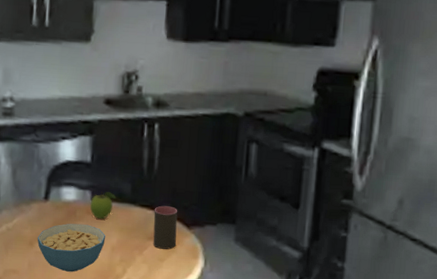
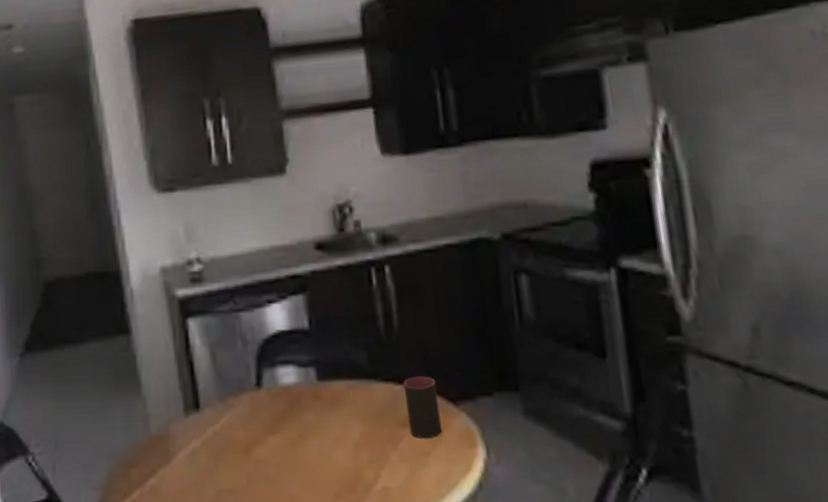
cereal bowl: present [37,223,106,272] -> none [253,415,345,485]
fruit: present [90,191,116,219] -> none [316,366,350,406]

